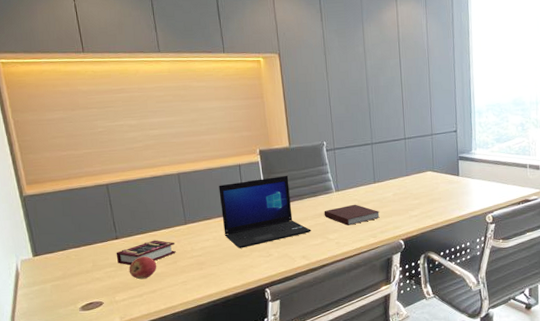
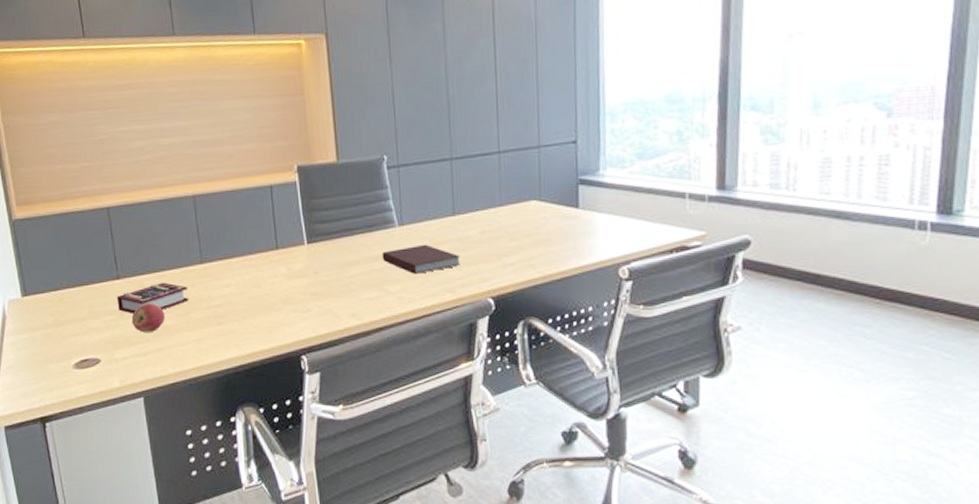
laptop: present [218,175,311,249] -> none [244,201,364,299]

